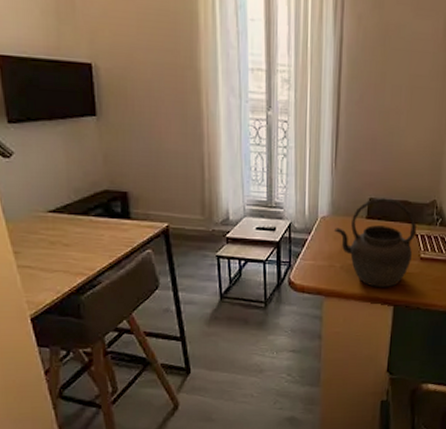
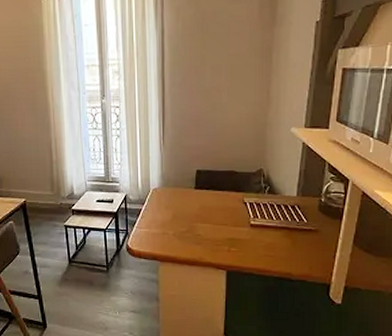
kettle: present [333,198,416,288] -> none [164,169,244,254]

